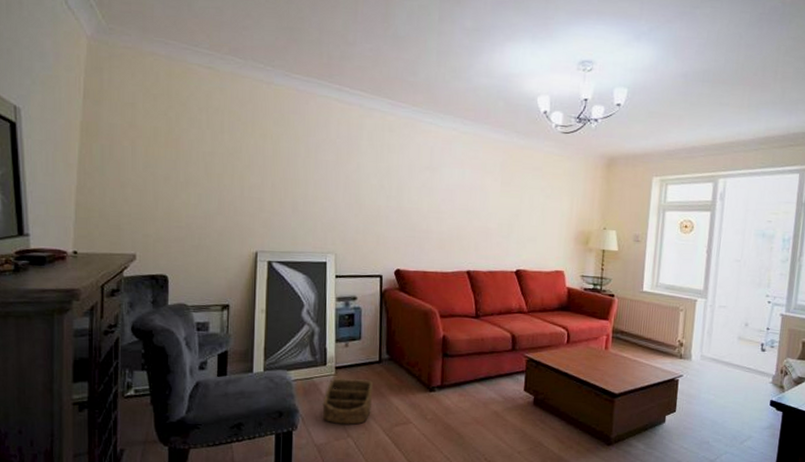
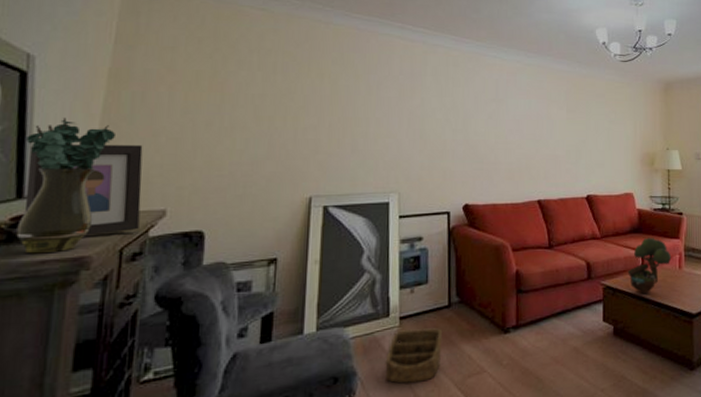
vase: none [21,166,92,284] -> present [16,117,117,254]
picture frame: none [25,190,115,273] -> present [24,144,143,237]
decorative tree: none [551,315,599,369] -> present [627,237,672,293]

